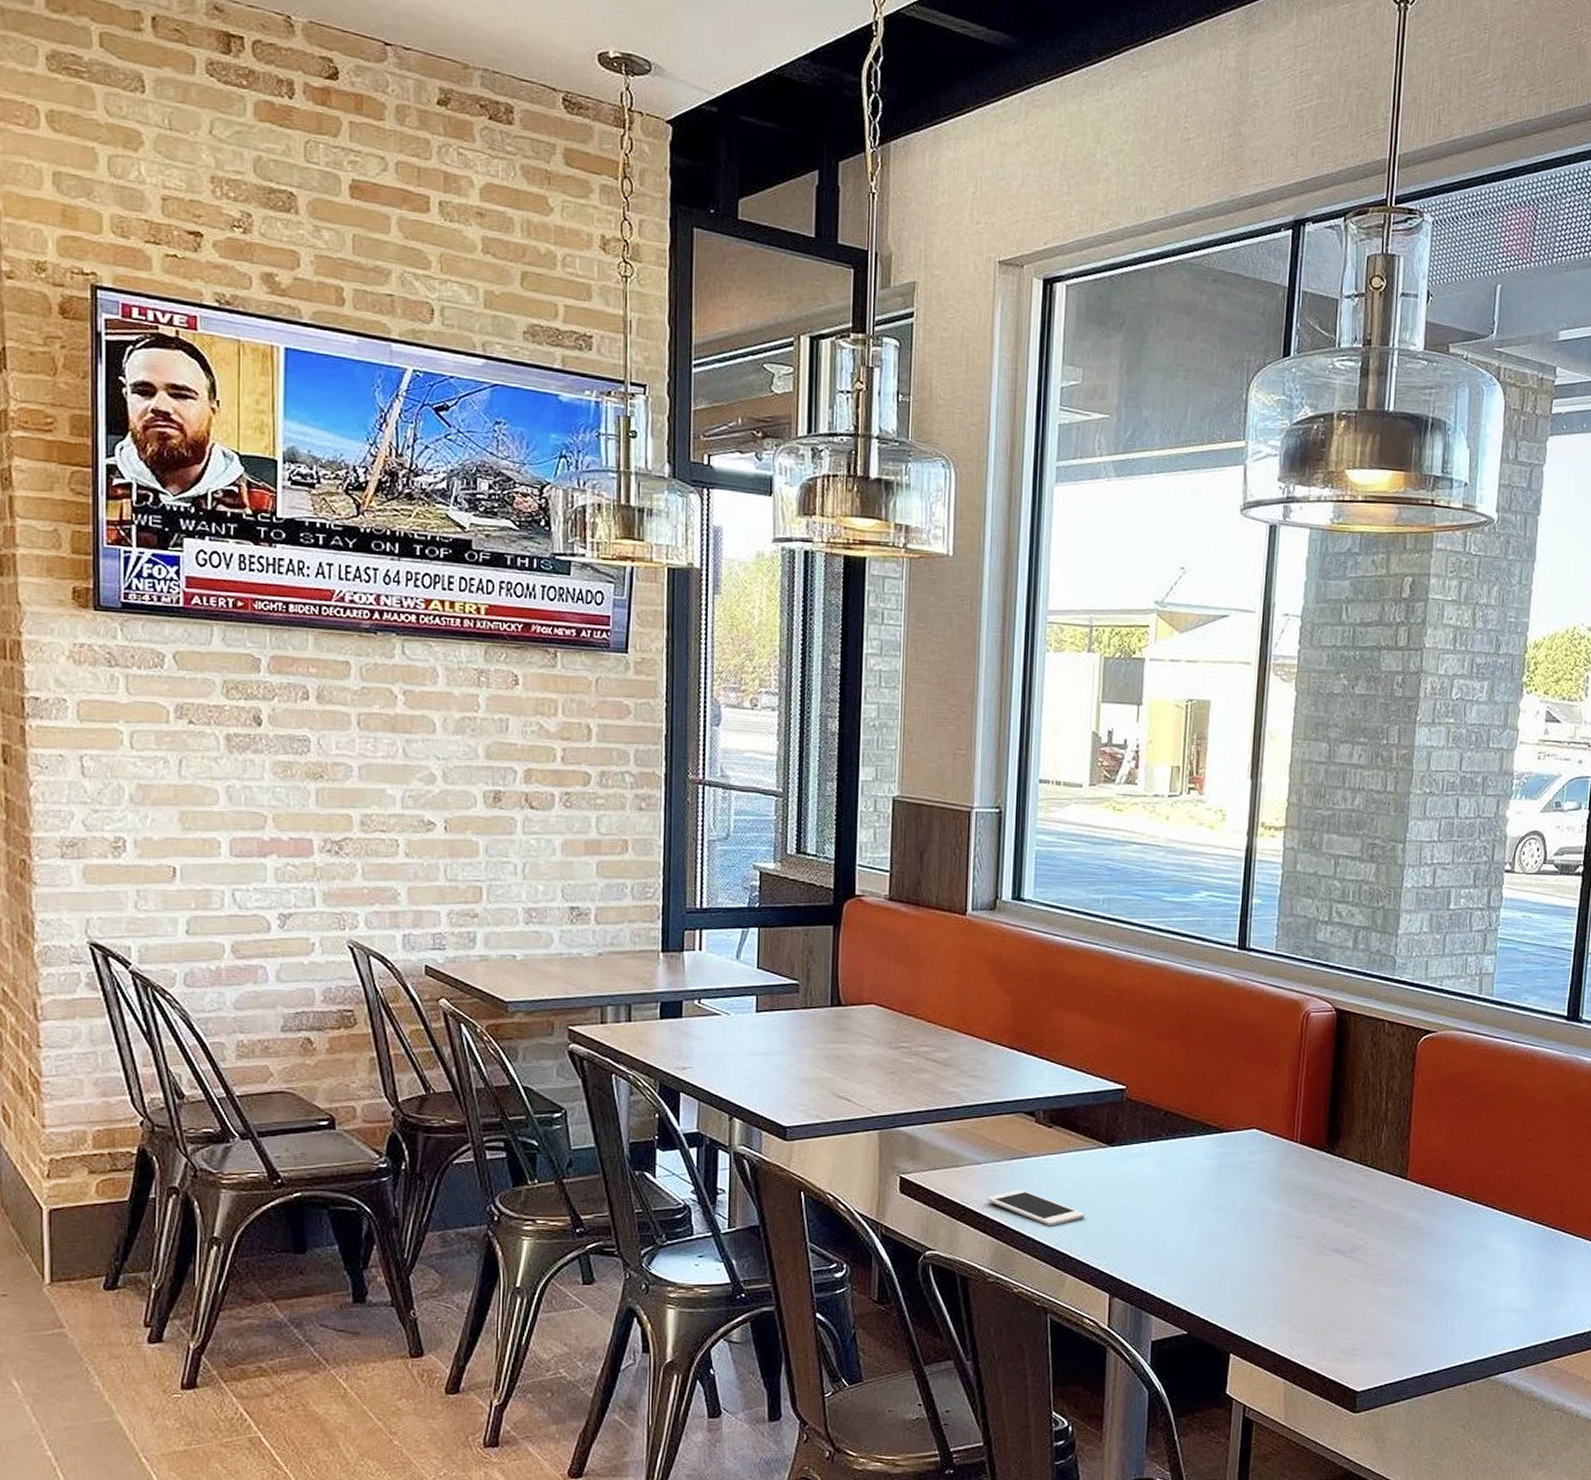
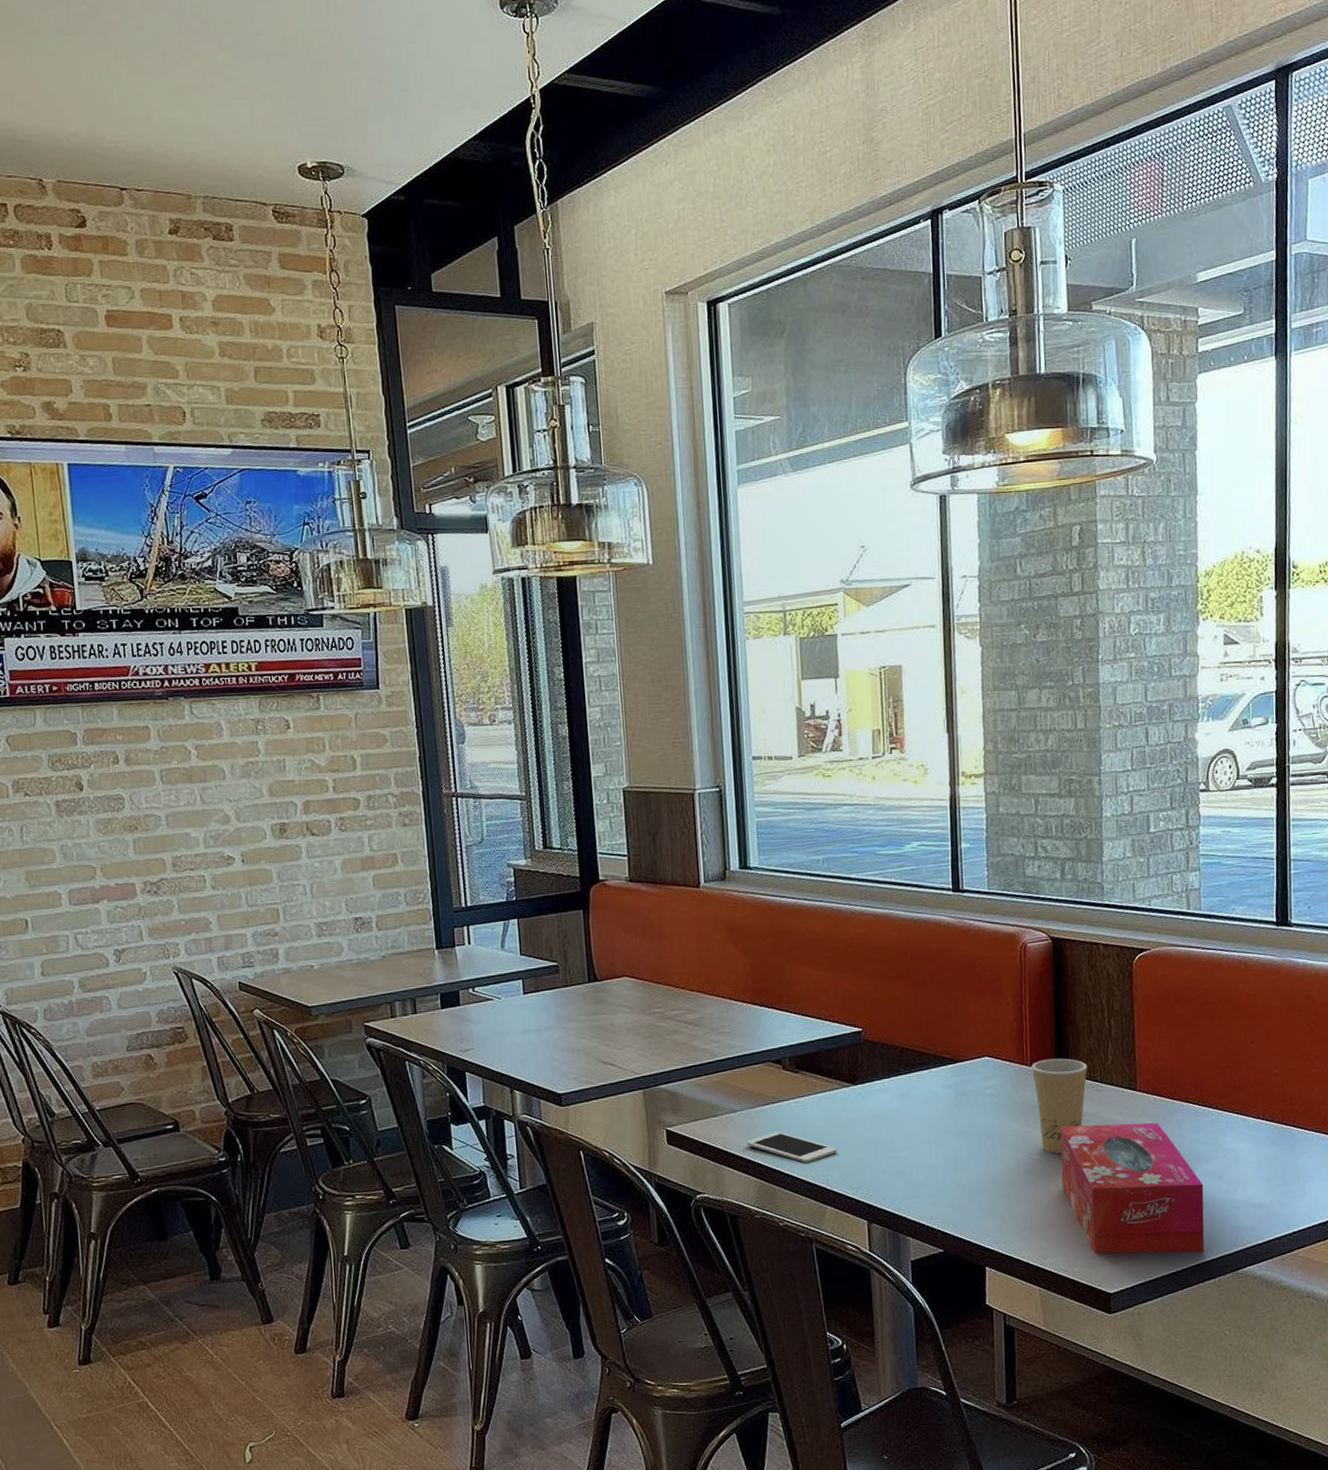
paper cup: none [1301,1137,1359,1240] -> present [1031,1058,1087,1154]
tissue box: none [1319,1210,1465,1355] -> present [1060,1122,1205,1254]

